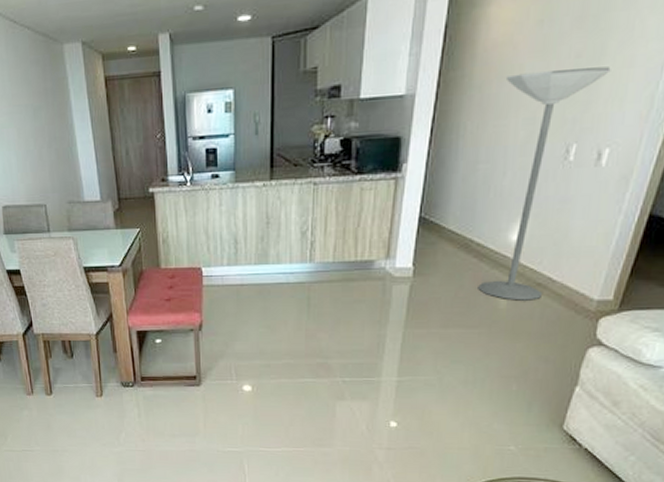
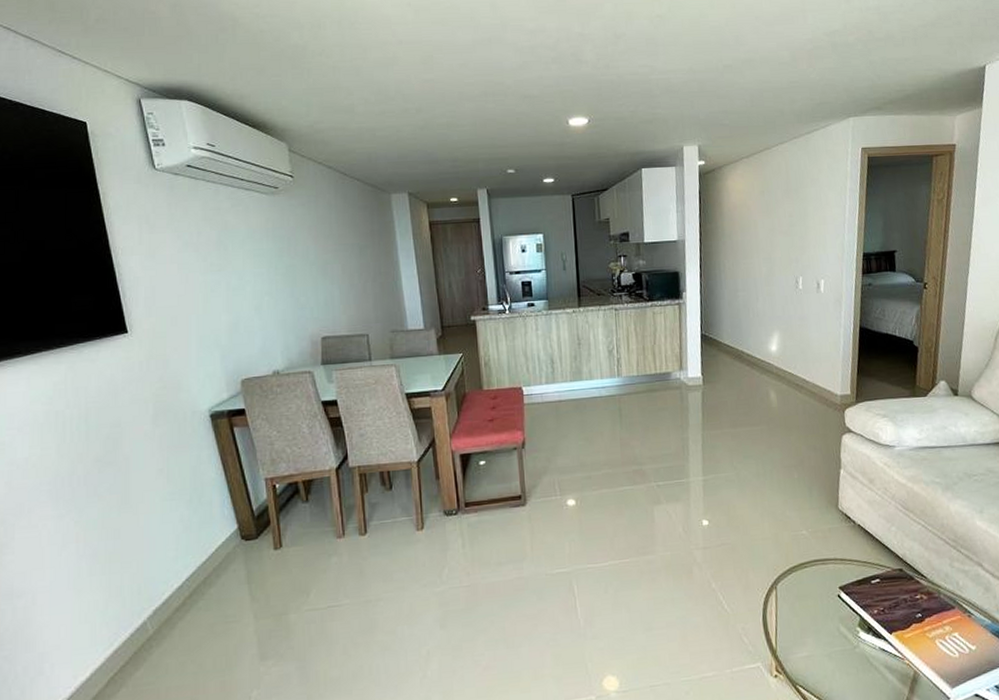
floor lamp: present [478,67,611,301] -> none [746,224,813,400]

